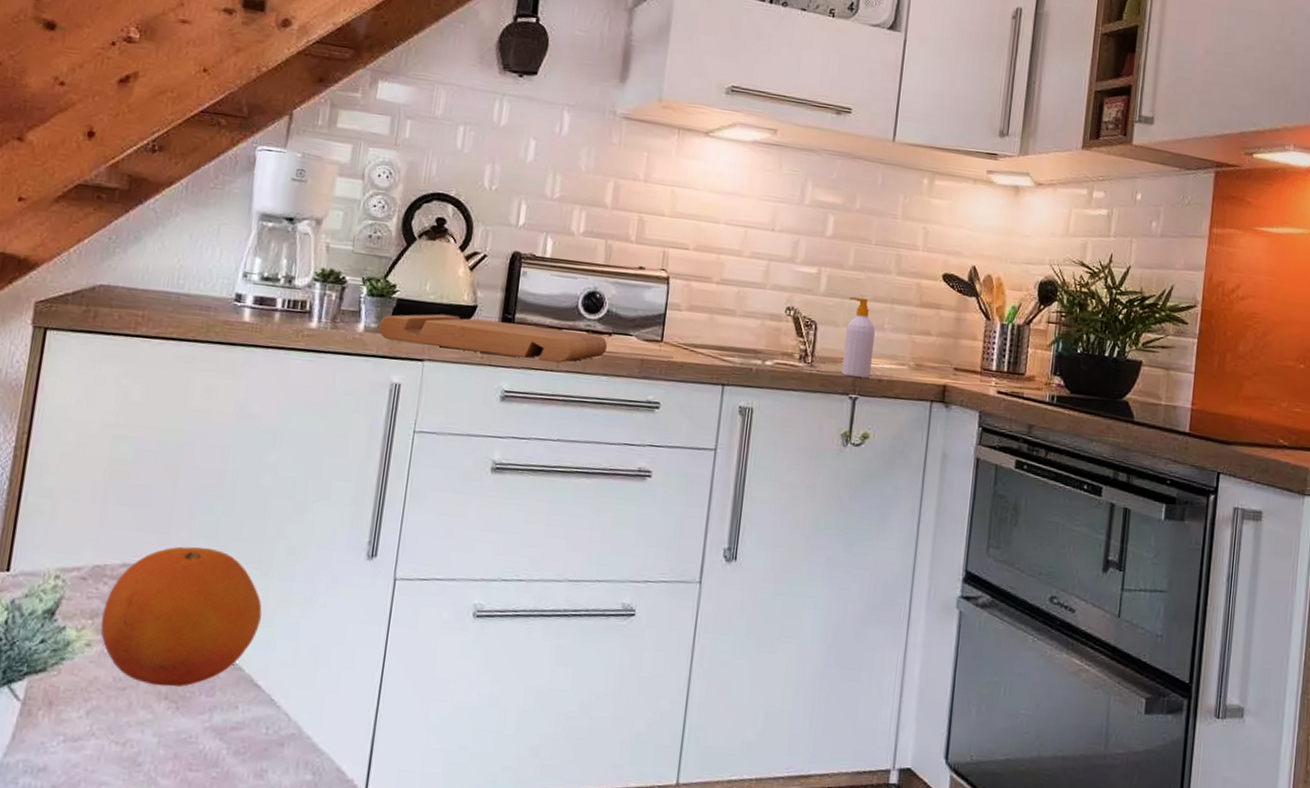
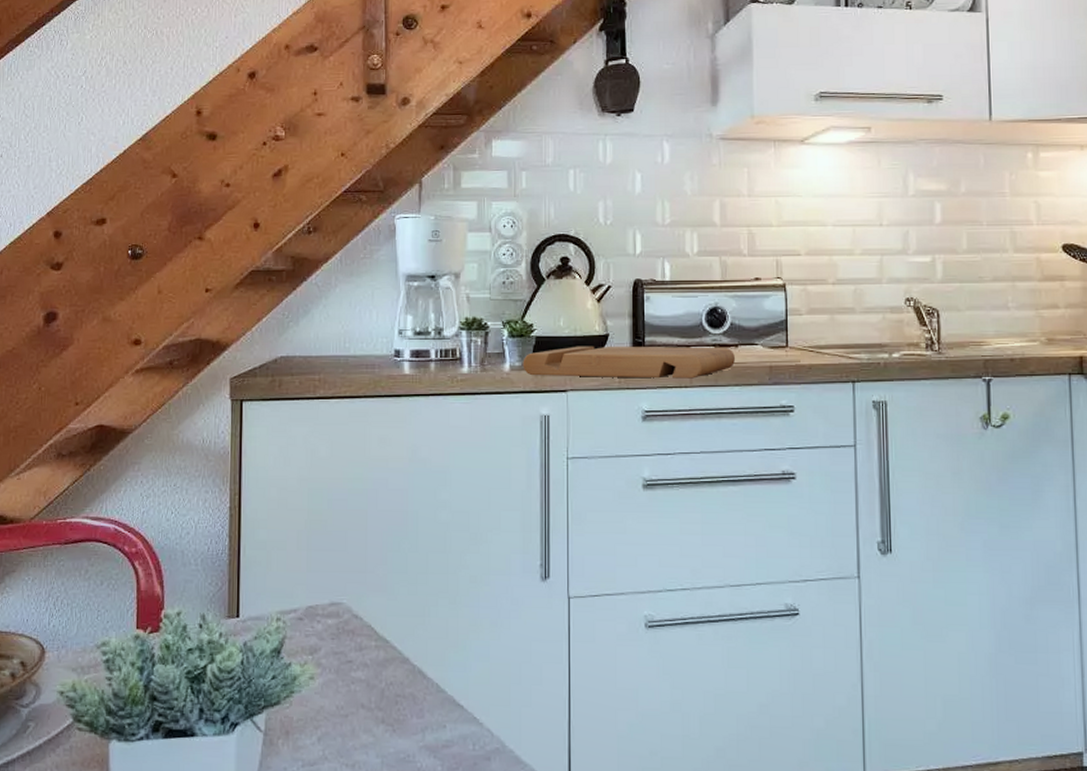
fruit: present [100,546,262,687] -> none [320,582,455,711]
soap bottle: present [842,296,875,379] -> none [968,279,1001,359]

